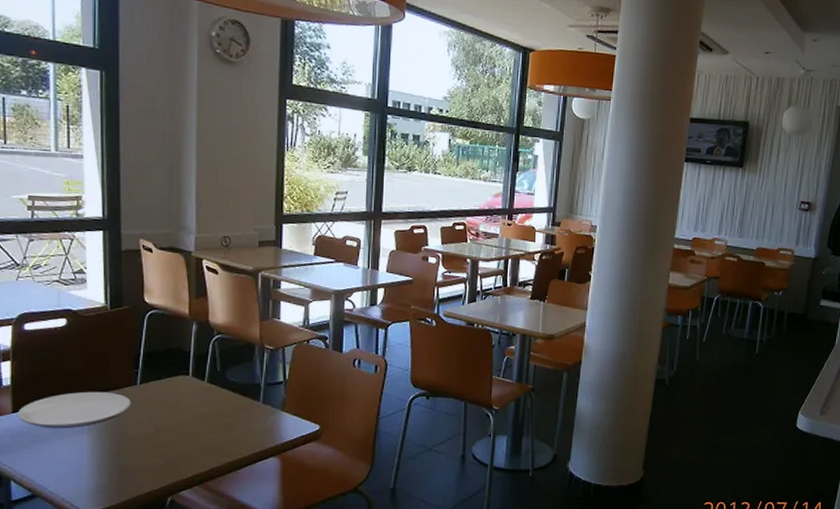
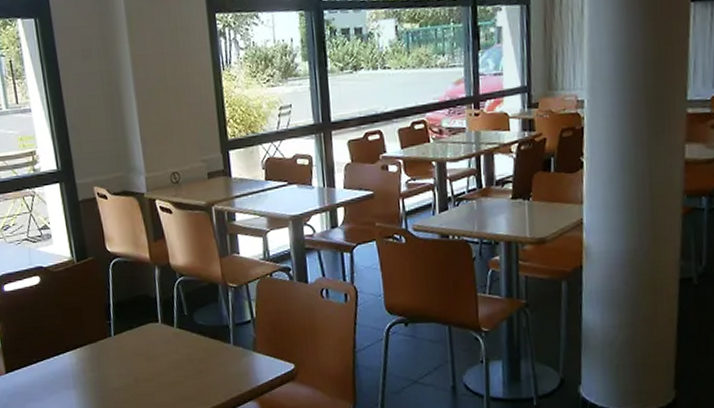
plate: present [17,391,131,429] -> none [10,345,109,387]

